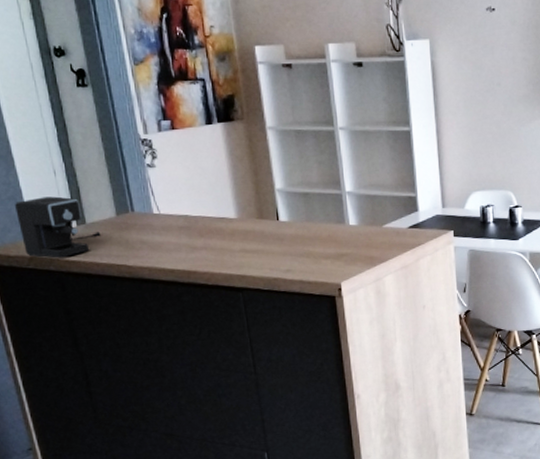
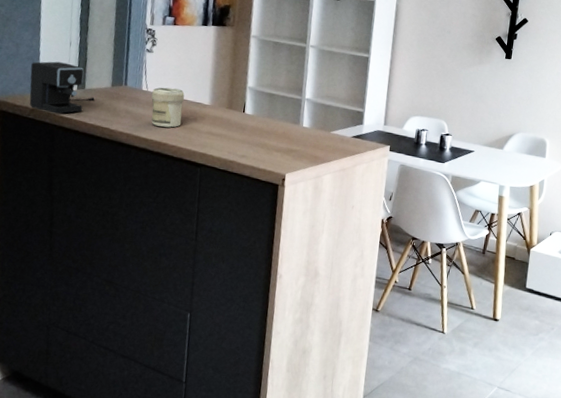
jar: none [165,205,209,253] -> present [151,87,185,128]

